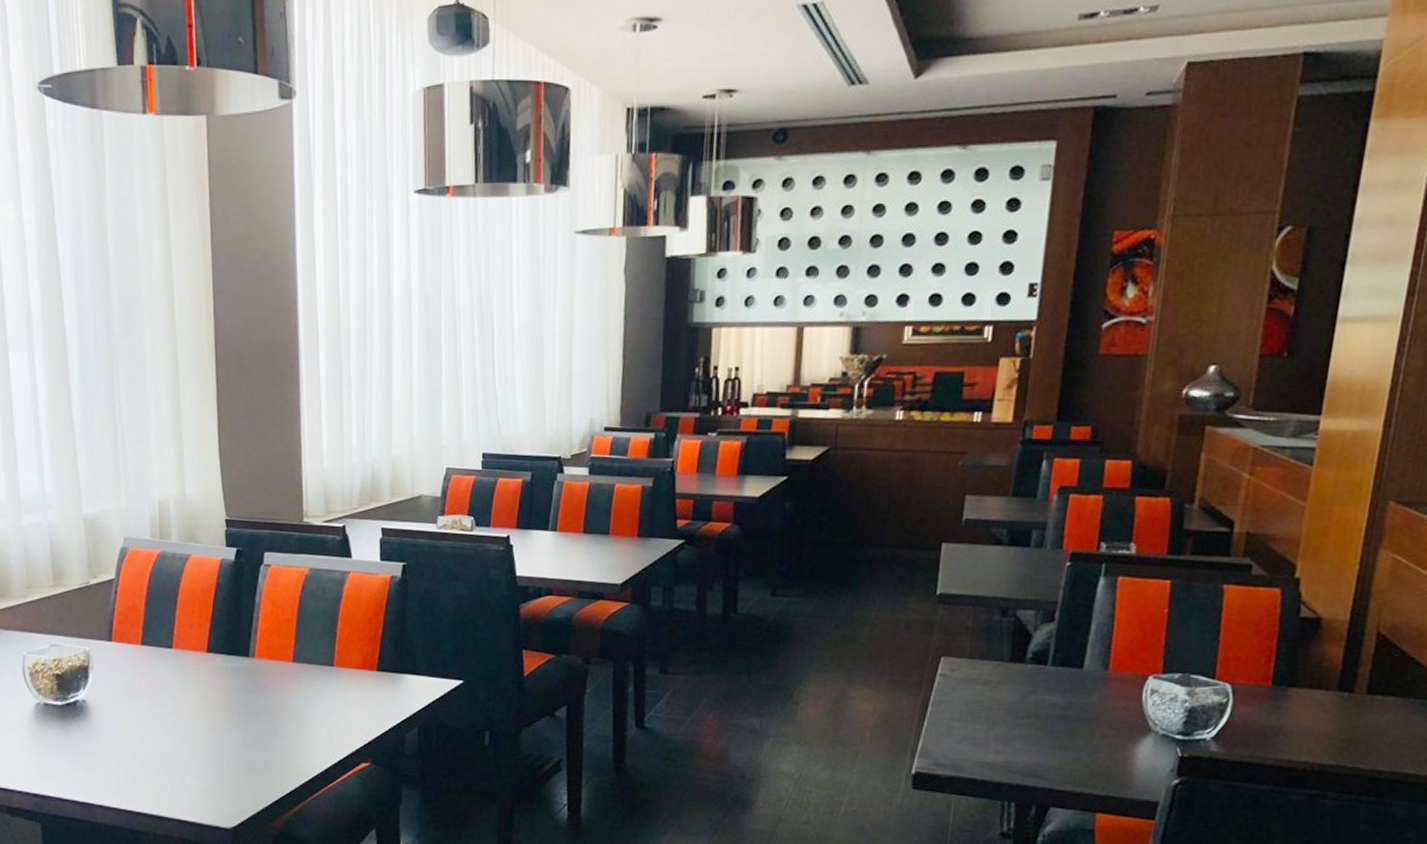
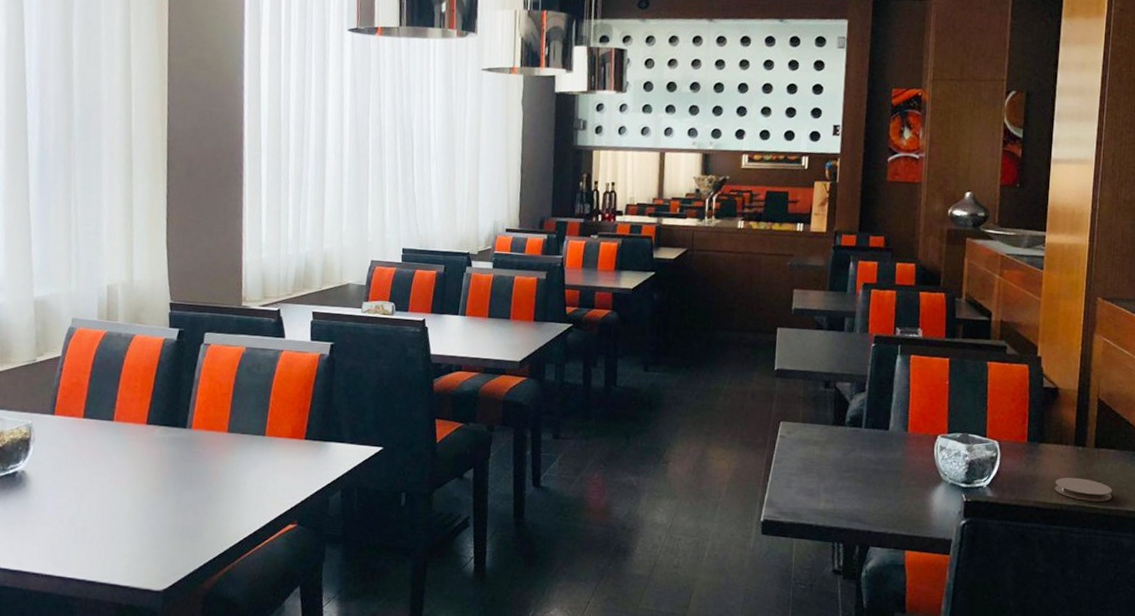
coaster: none [1305,730,1387,762] -> present [1054,477,1112,502]

